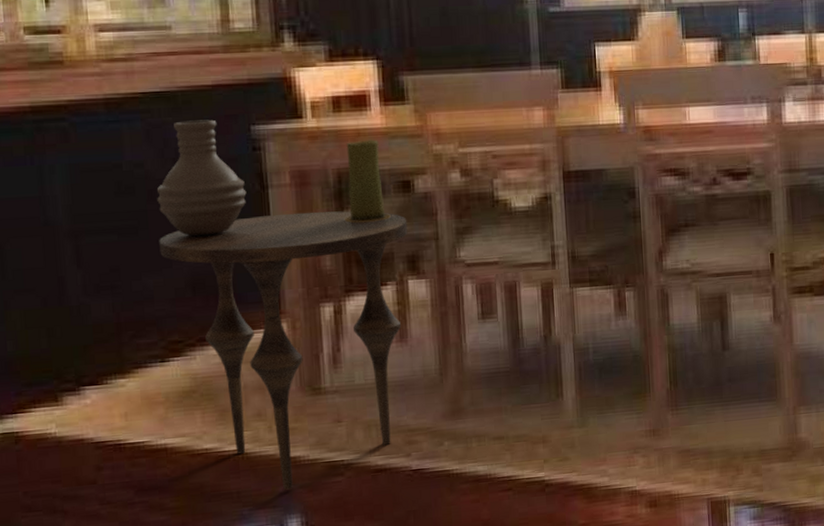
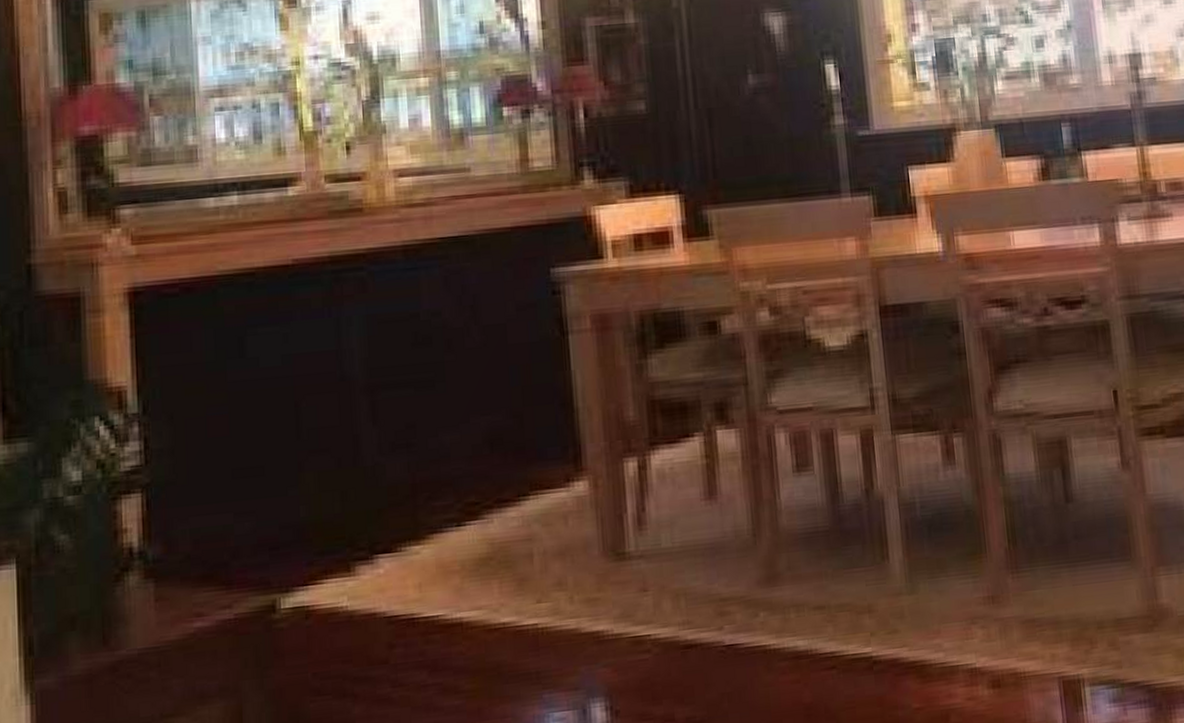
vase: present [156,119,247,236] -> none [454,263,546,388]
side table: present [159,211,408,490] -> none [456,356,715,670]
candle: present [345,139,391,223] -> none [648,278,697,369]

